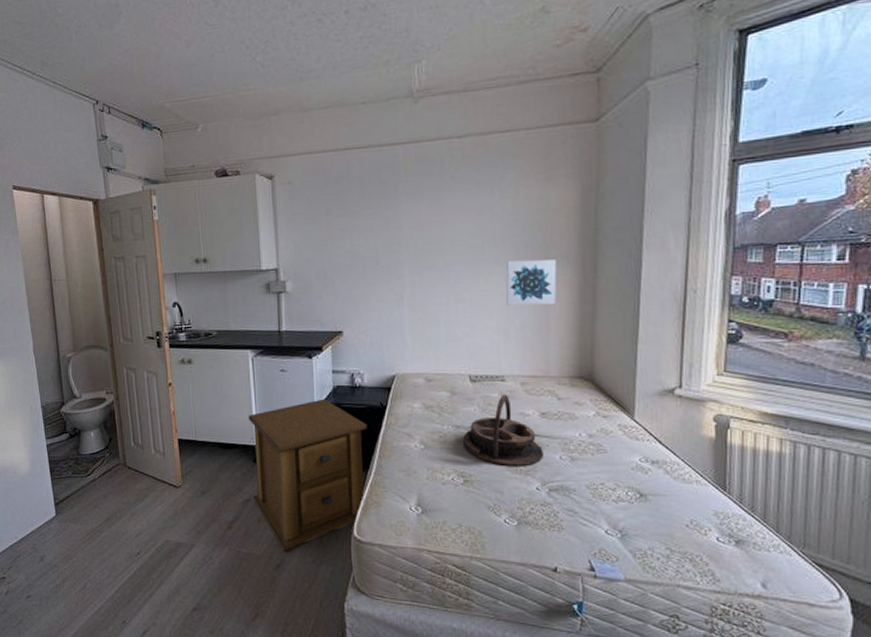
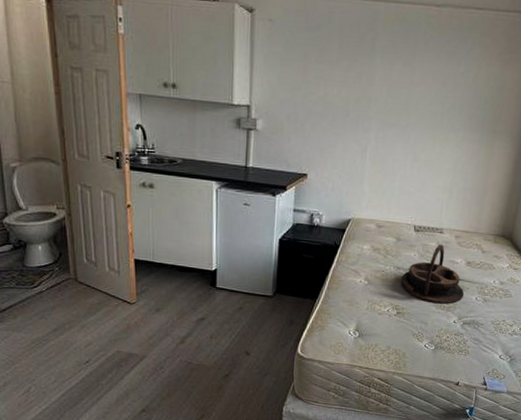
side table: present [248,398,368,551] -> none [207,233,321,364]
wall art: present [506,259,557,305] -> none [455,129,501,173]

